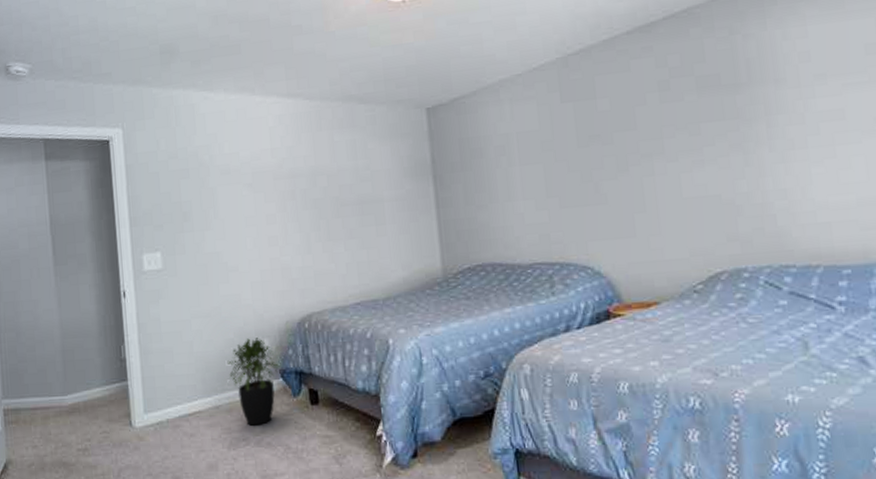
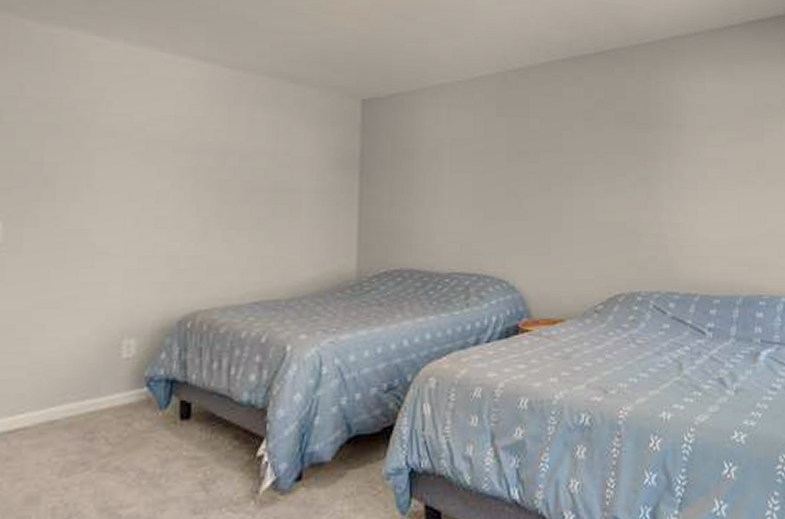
potted plant: present [227,338,280,426] -> none [75,337,147,446]

